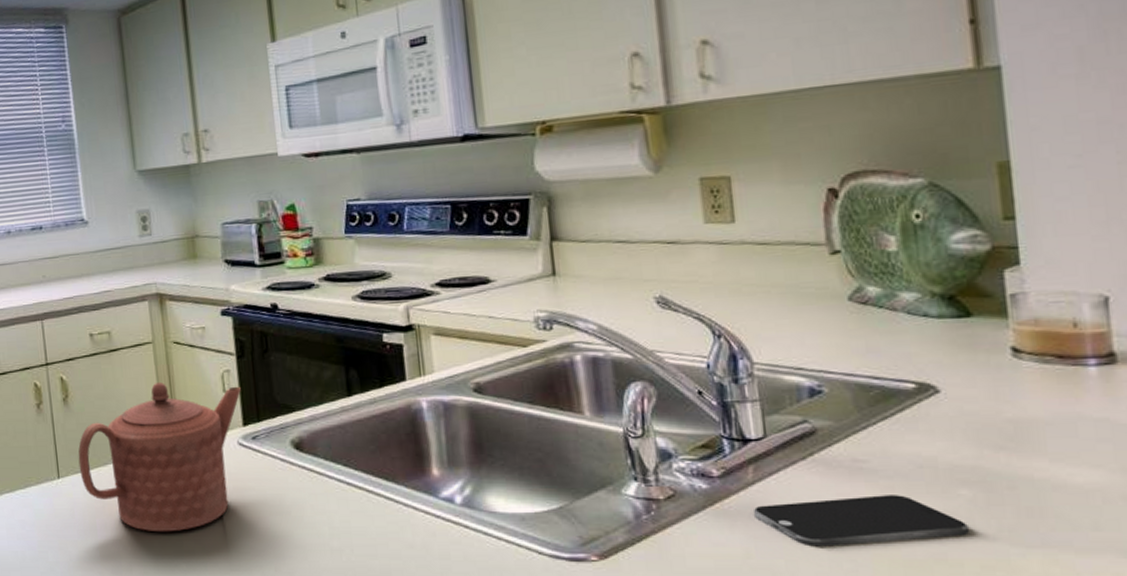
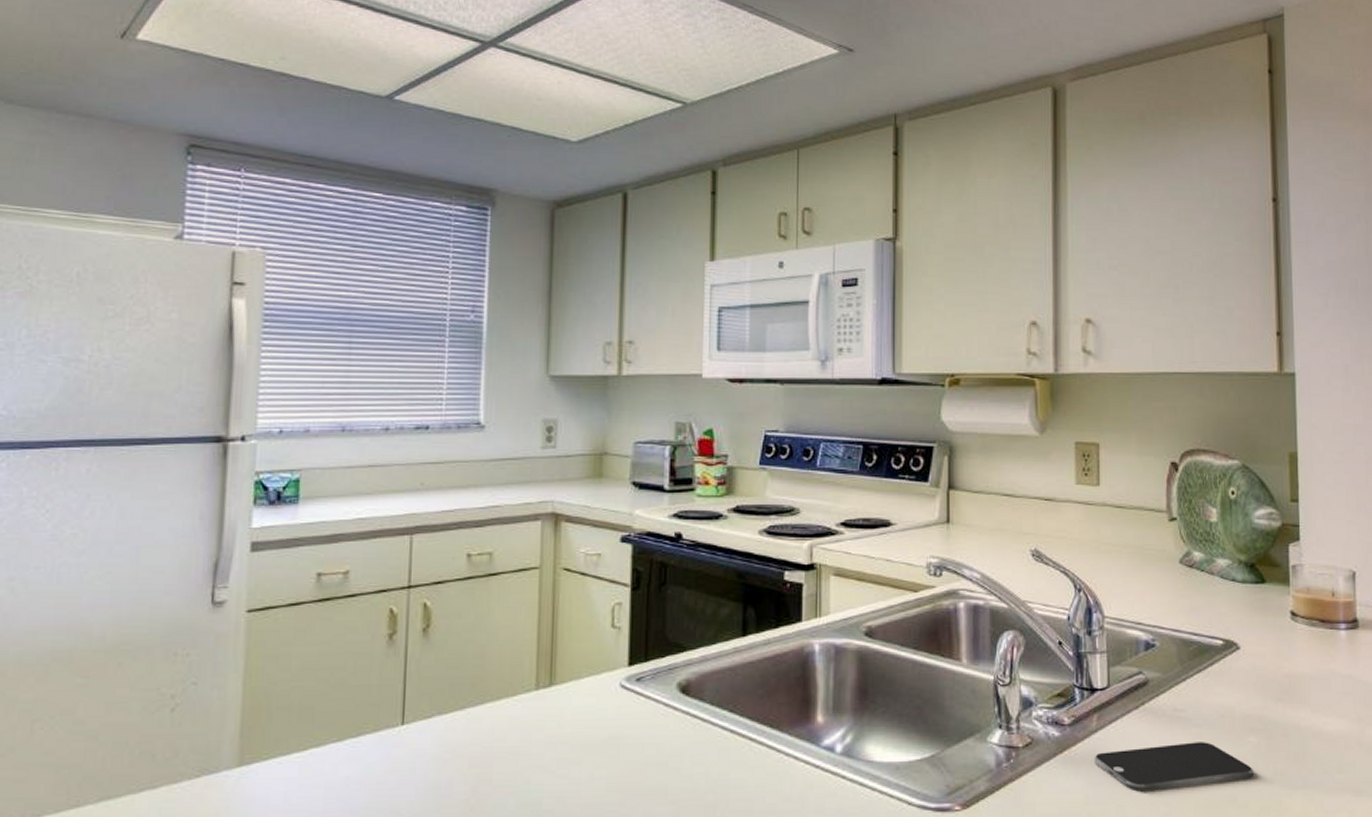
teapot: present [78,381,241,532] -> none [430,612,631,789]

